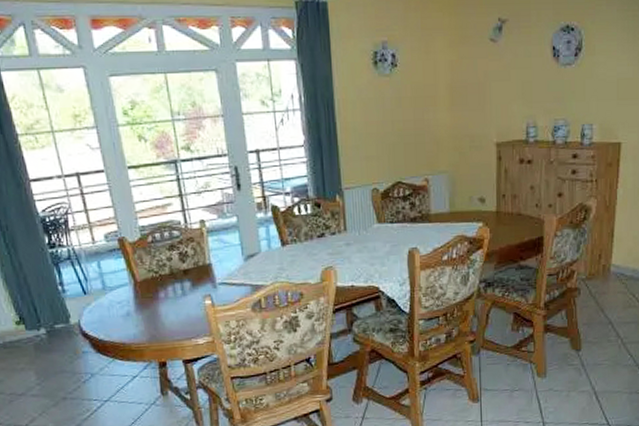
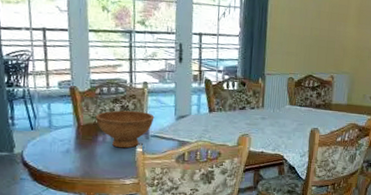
bowl: none [151,256,219,303] -> present [95,110,155,149]

